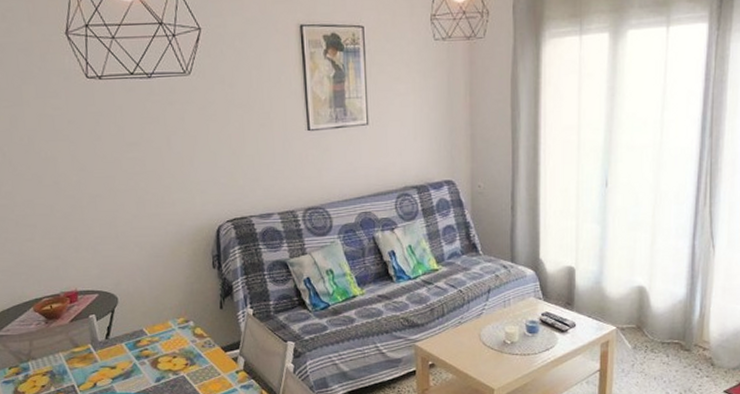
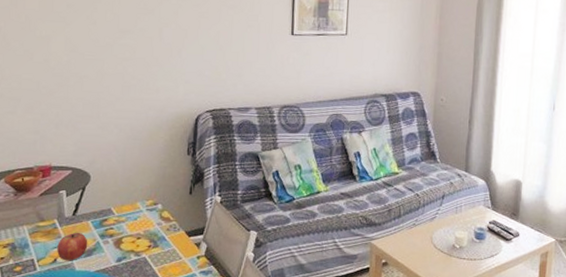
fruit: none [95,355,125,385] -> present [57,232,88,261]

